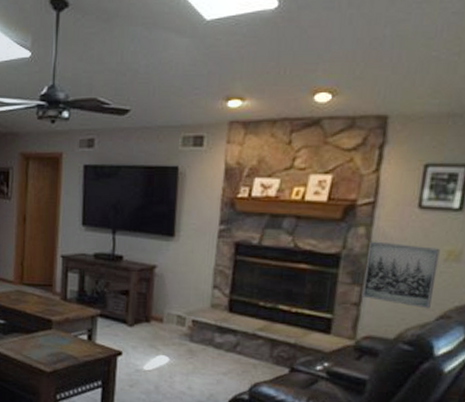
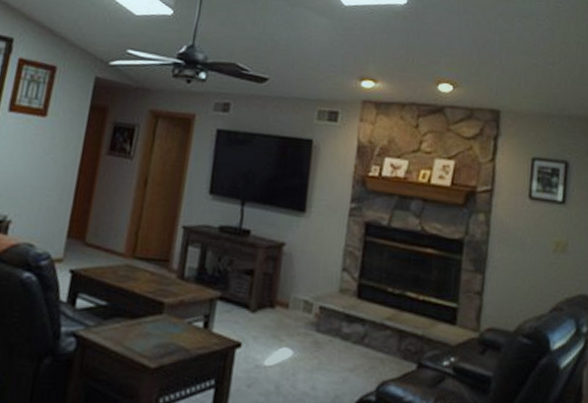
wall art: present [361,241,440,309] -> none [483,228,549,301]

